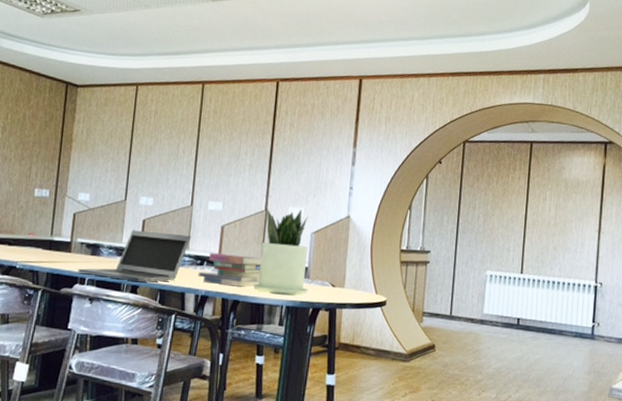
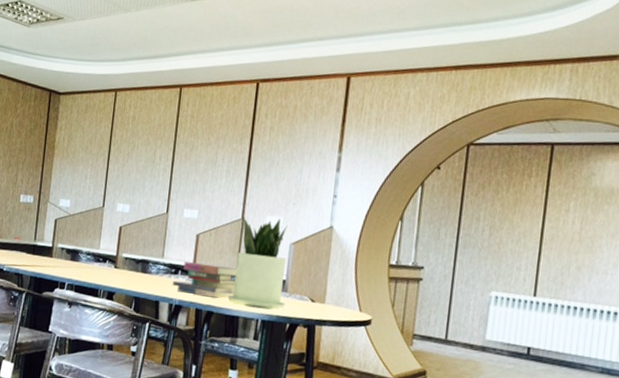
laptop: present [78,230,192,283] -> none [58,236,167,290]

